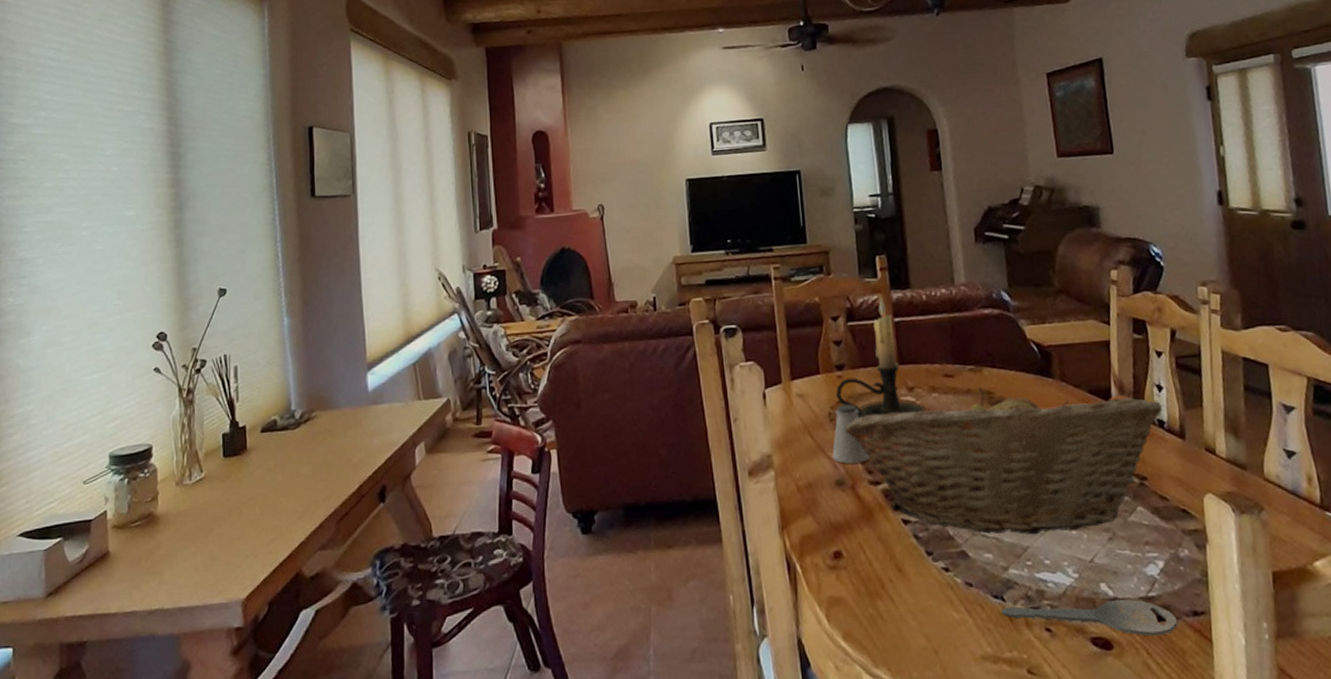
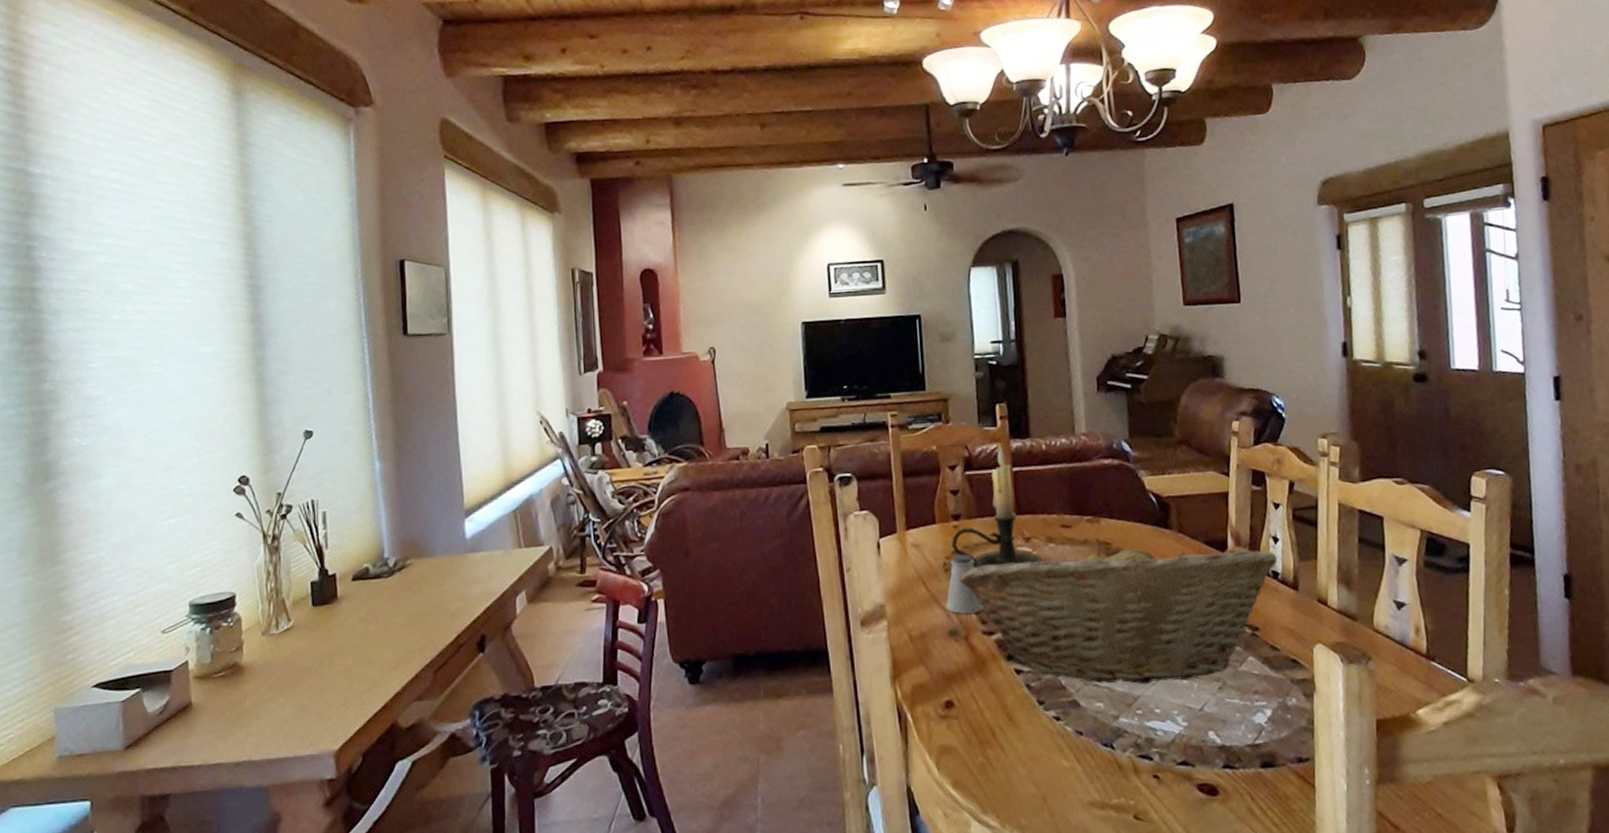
key: present [1000,599,1177,636] -> none [1109,747,1282,783]

